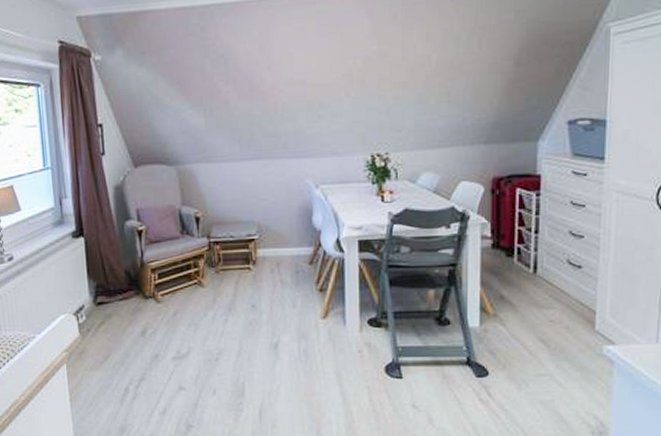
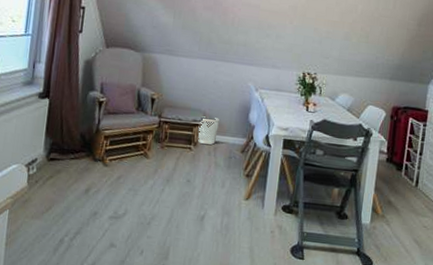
wastebasket: none [254,228,278,261] -> present [198,116,220,145]

